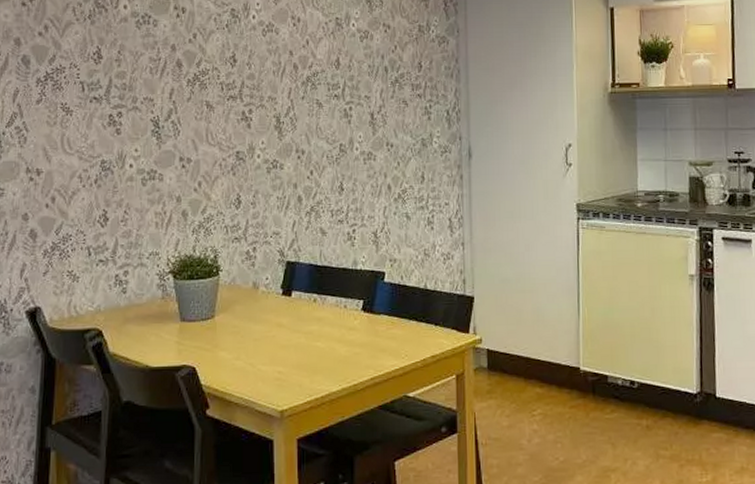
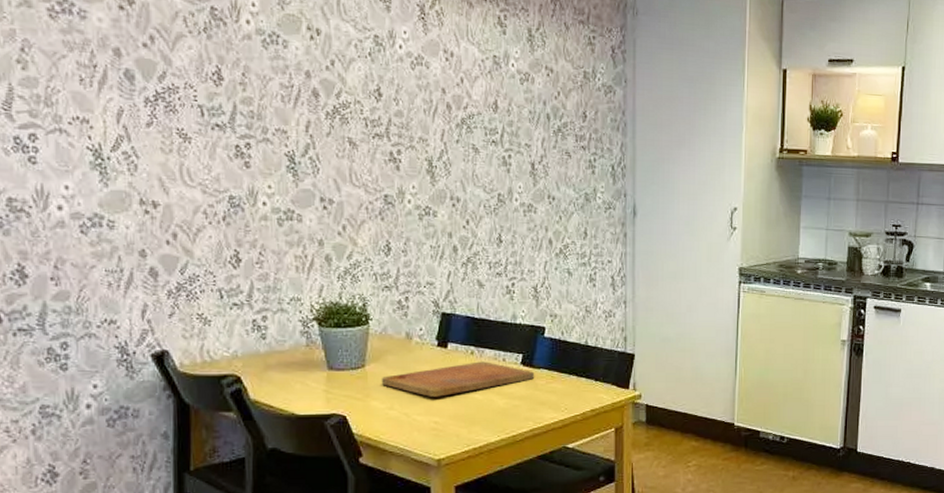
cutting board: none [229,309,375,346] -> present [381,361,535,397]

